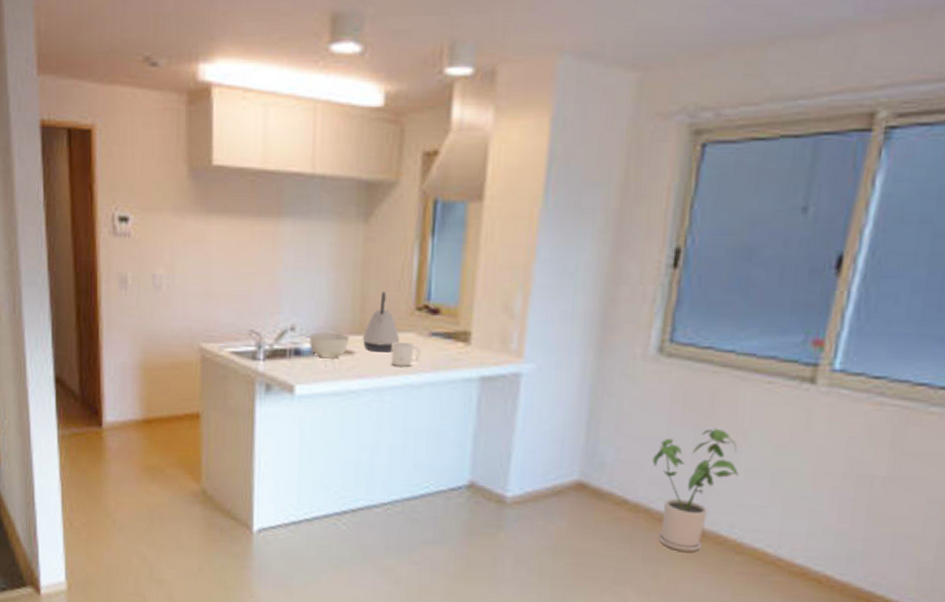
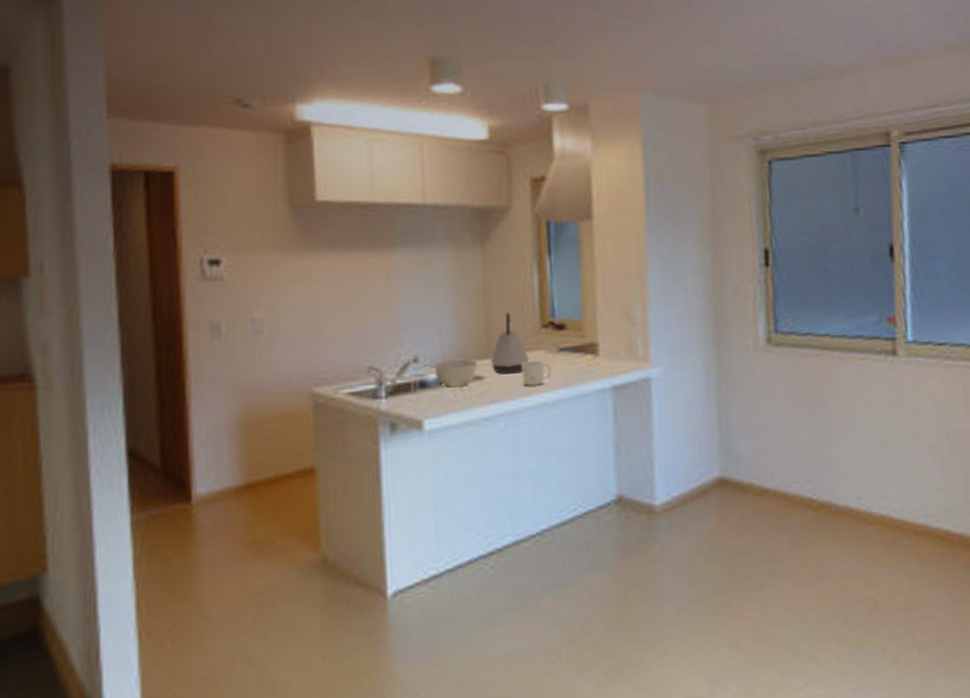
house plant: present [652,428,739,553] -> none [781,406,855,532]

